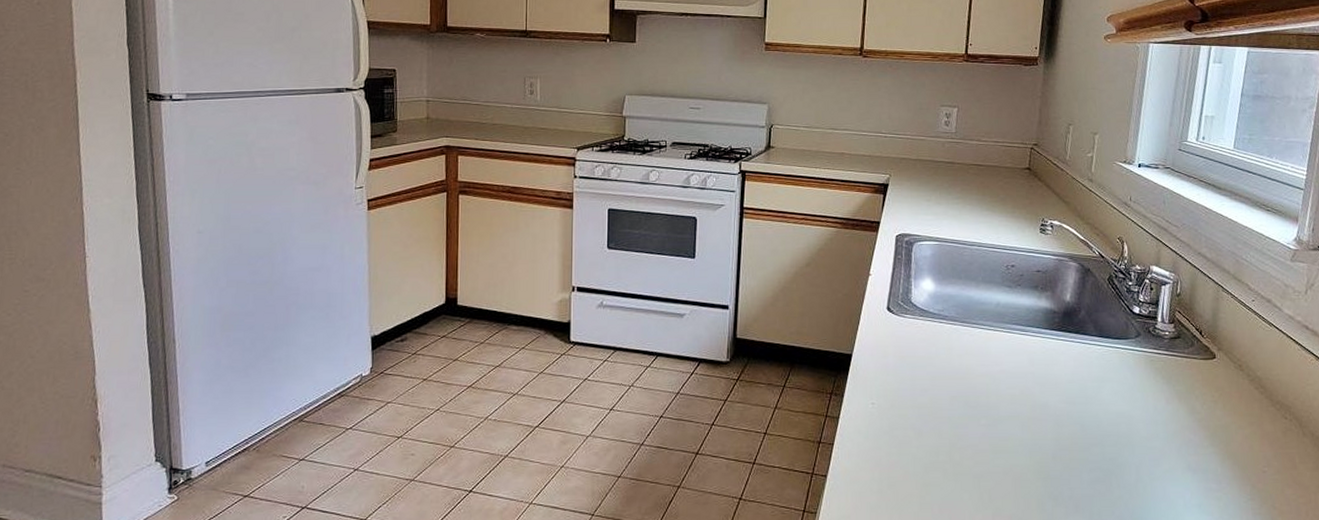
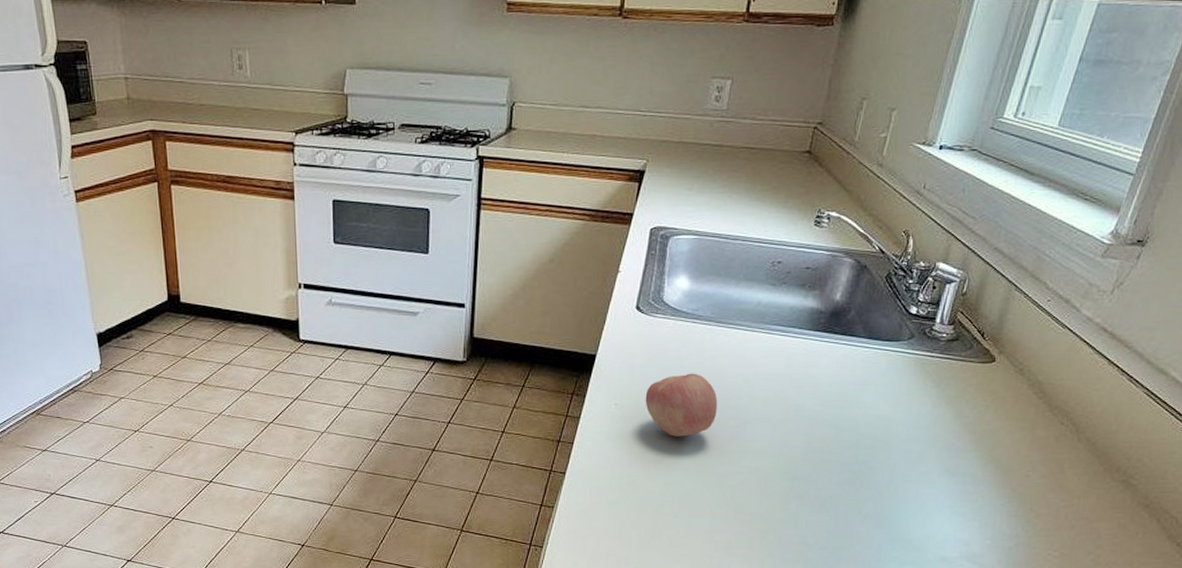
apple: none [900,371,969,436] -> present [645,373,718,437]

